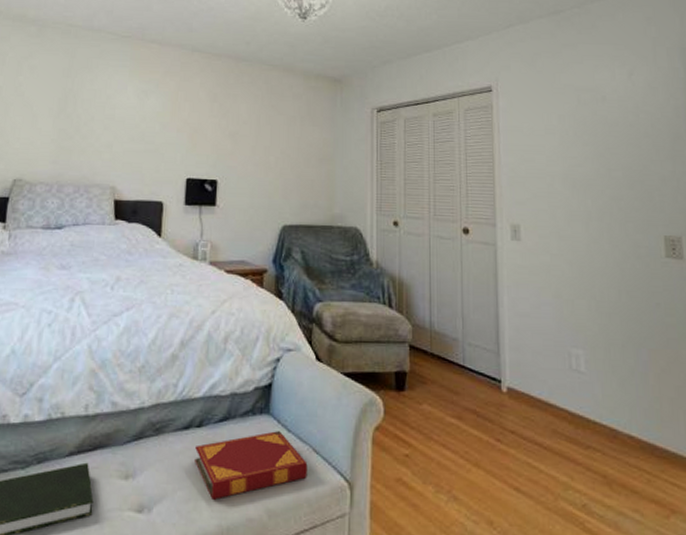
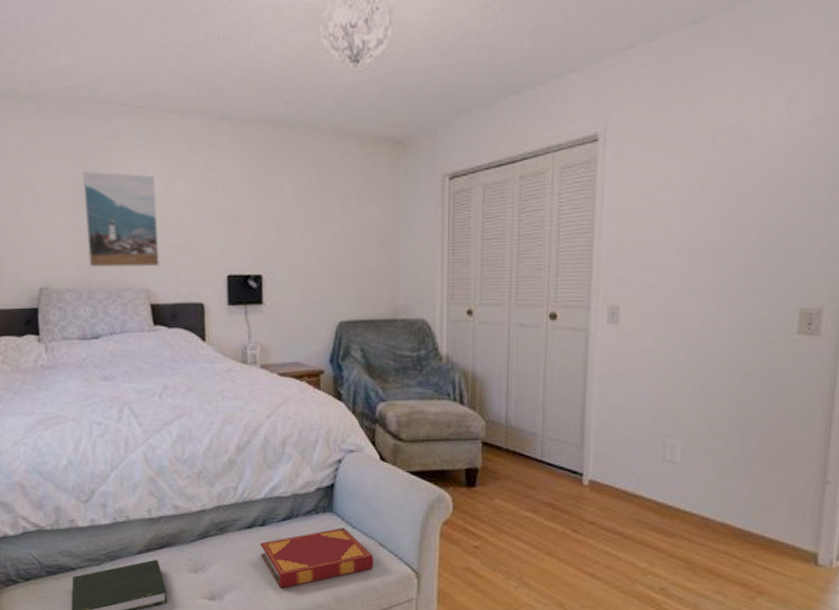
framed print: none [63,83,132,167] -> present [82,171,160,268]

